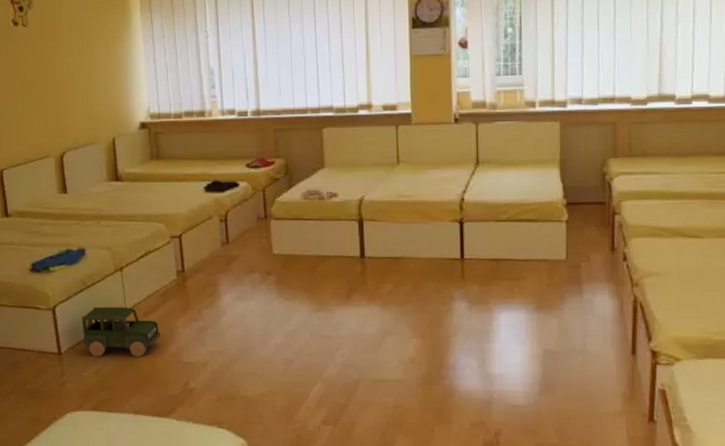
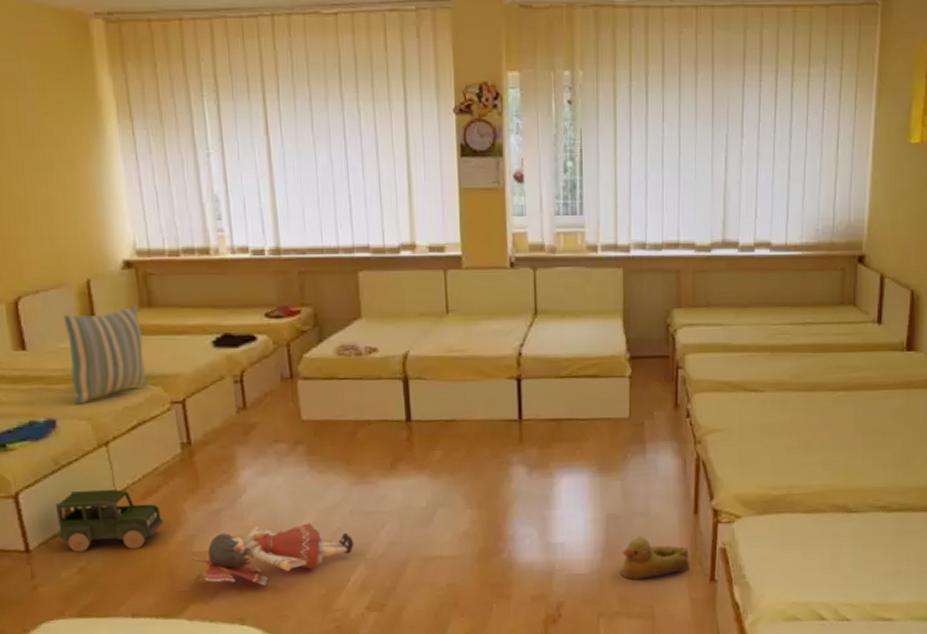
pillow: none [94,158,154,237] -> present [63,306,148,405]
doll: none [180,343,314,395] -> present [189,523,354,586]
rubber duck: none [556,372,627,414] -> present [620,535,689,580]

